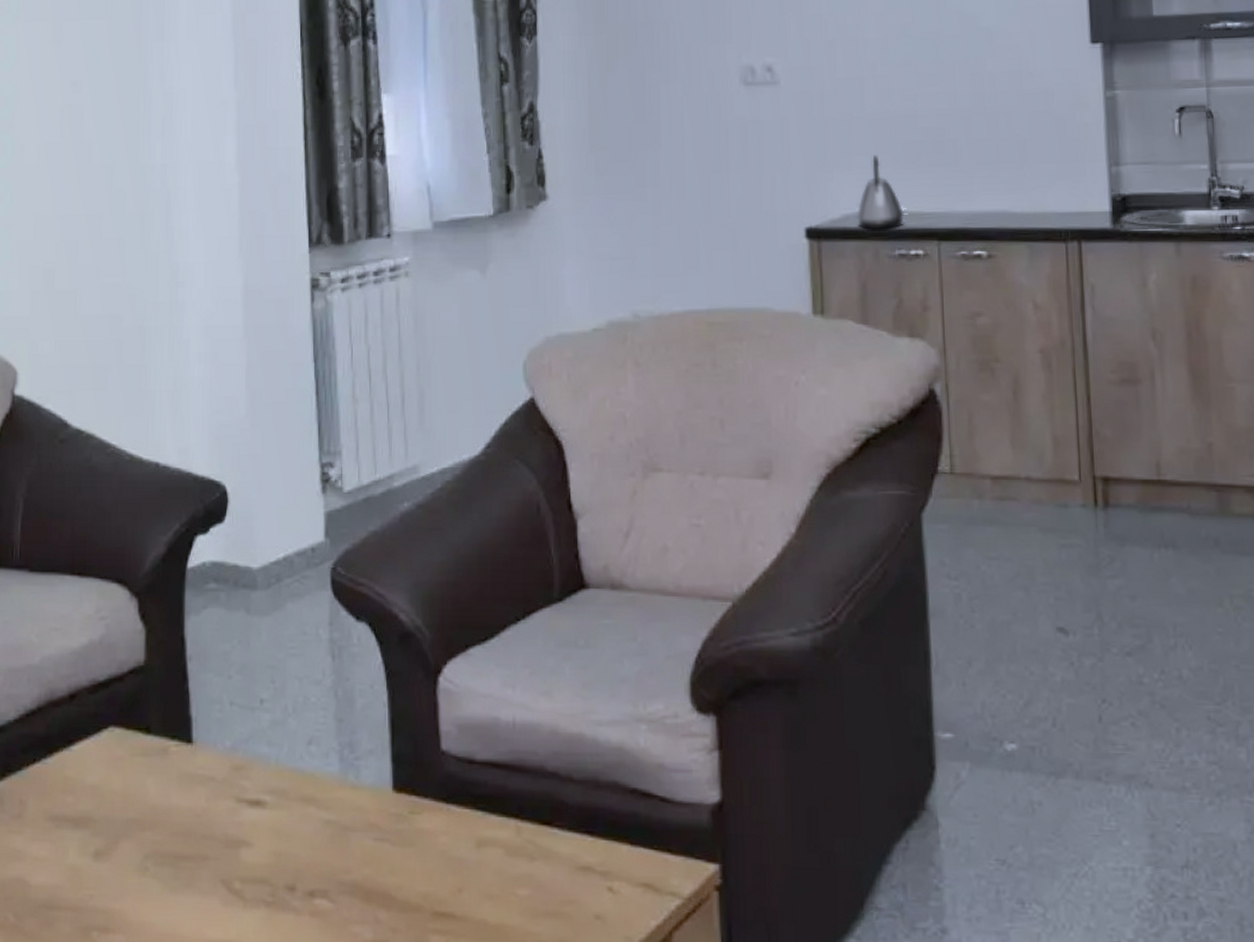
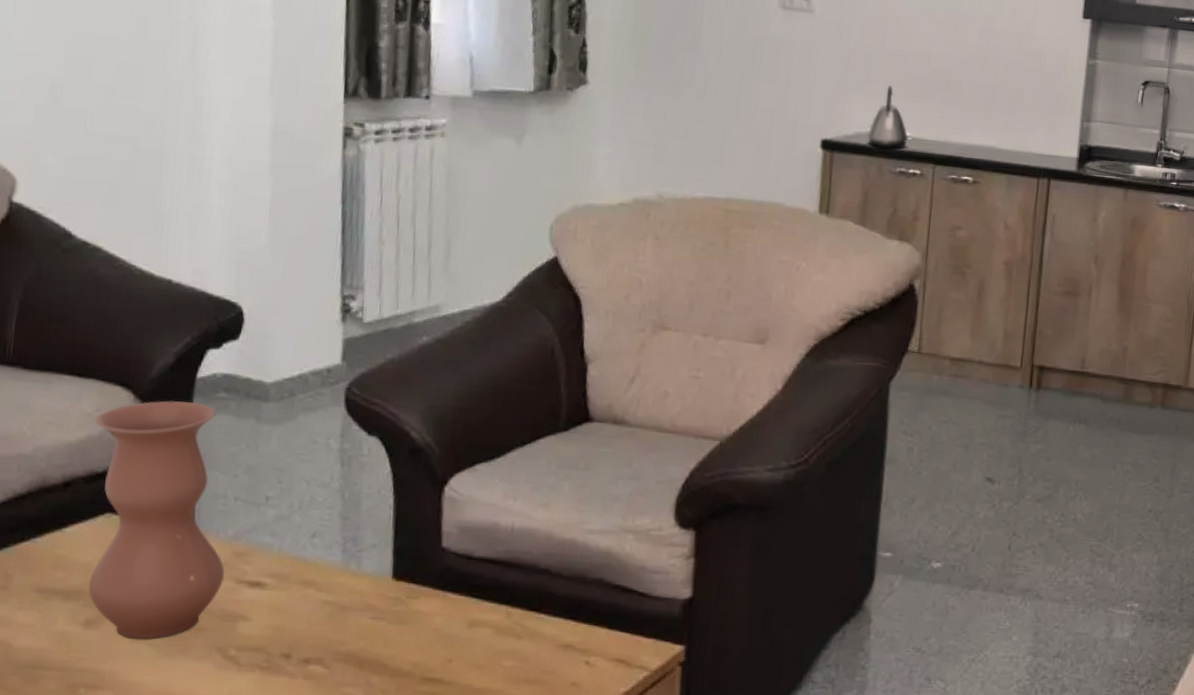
vase: none [95,595,225,873] -> present [88,400,225,640]

